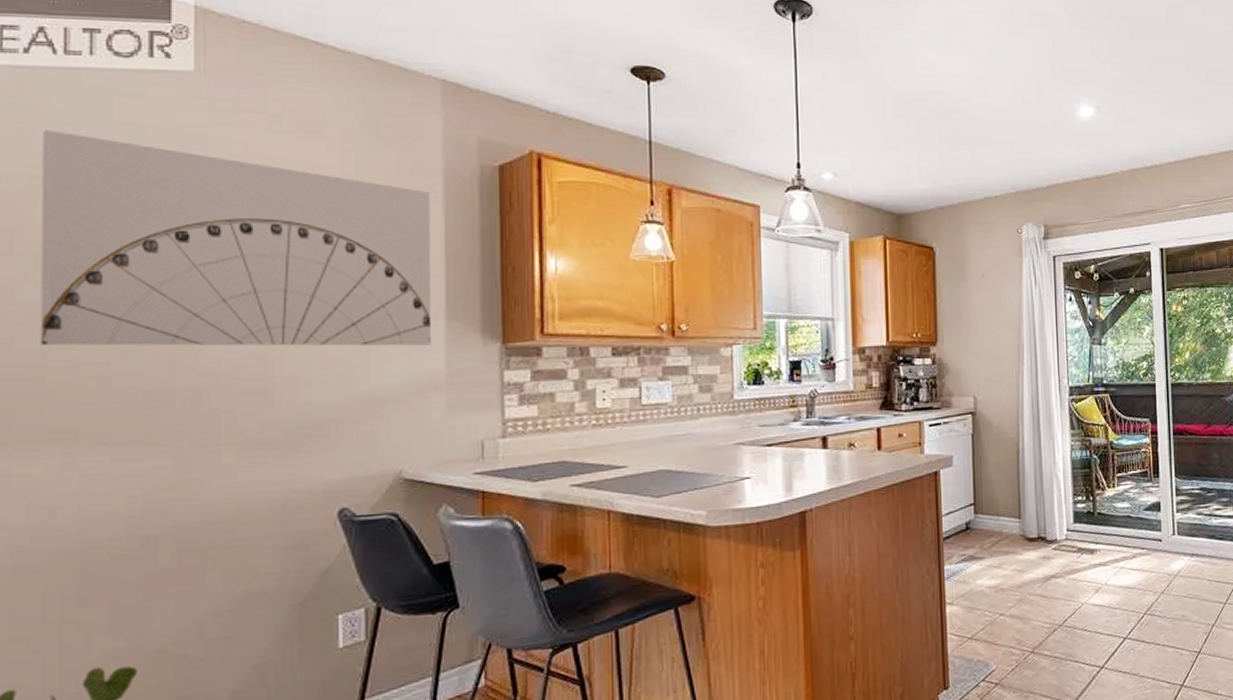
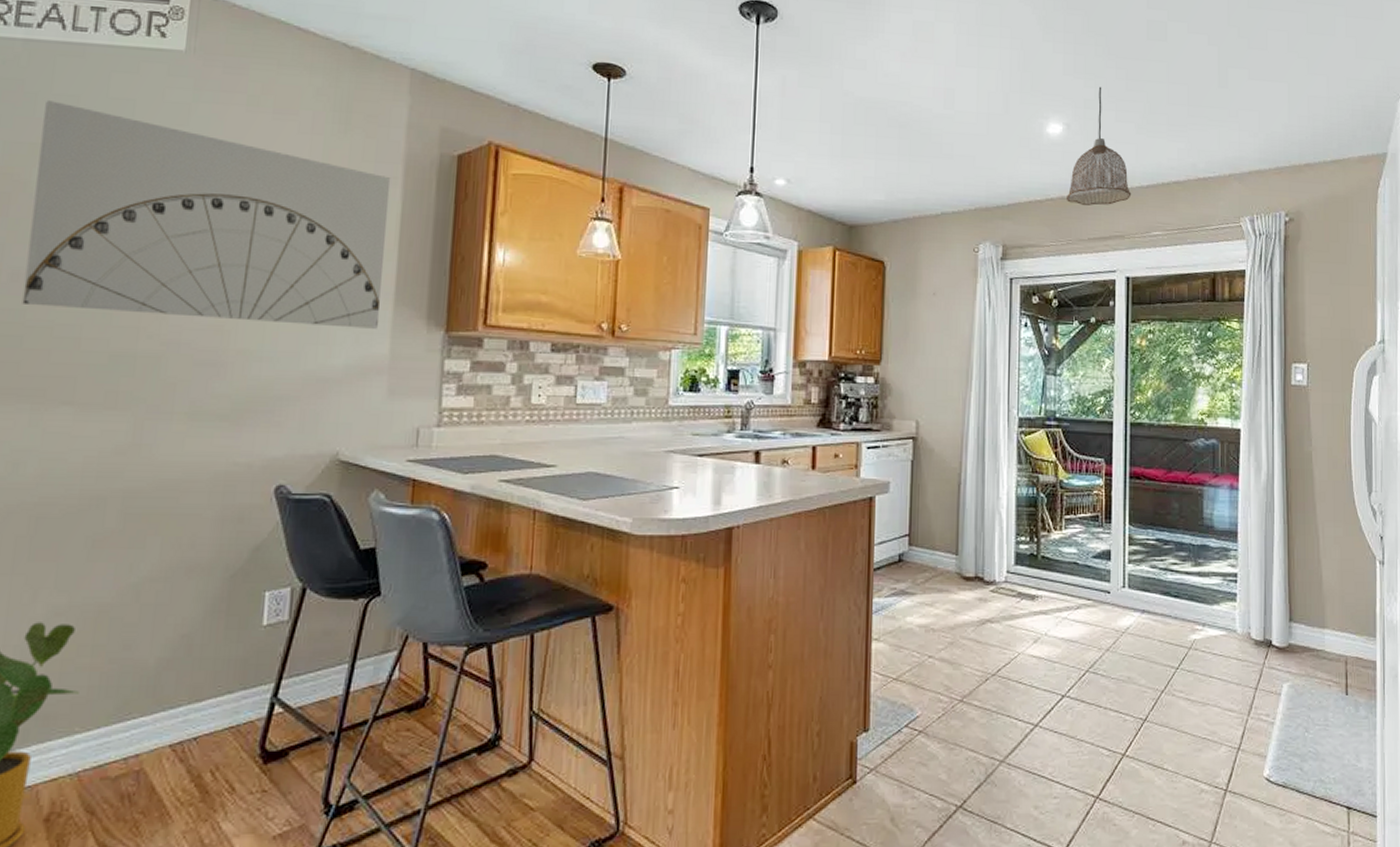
pendant lamp: none [1101,69,1161,183] -> present [1067,86,1132,206]

